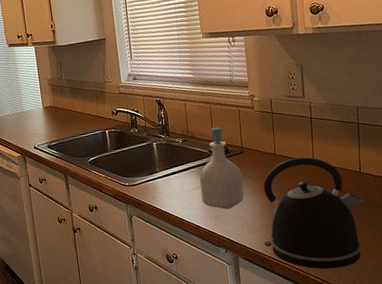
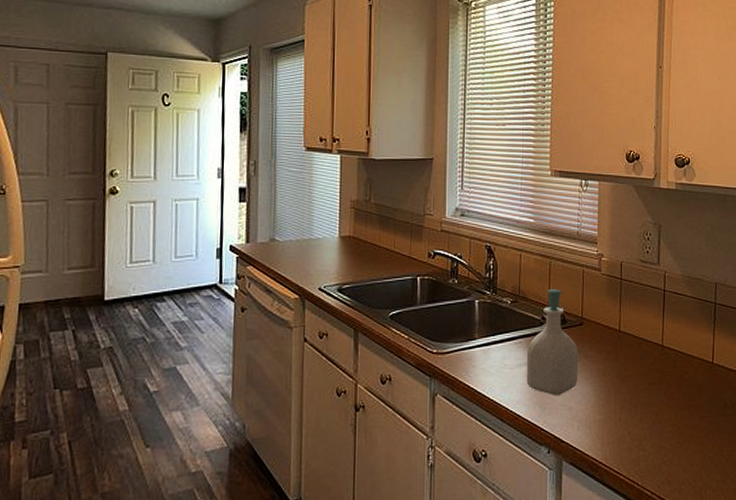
kettle: present [263,157,364,269] -> none [595,337,714,483]

